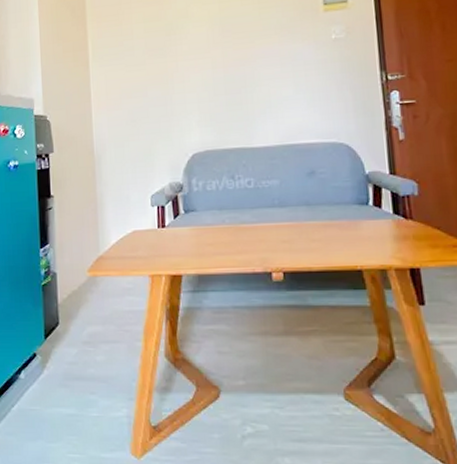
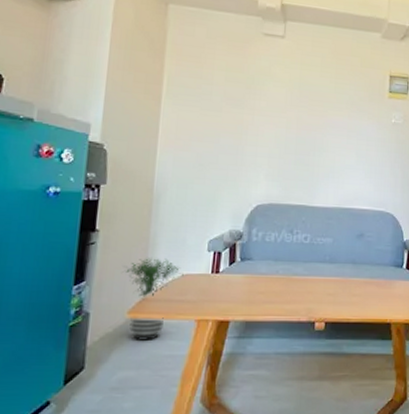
potted plant: none [79,217,132,297] -> present [124,258,184,340]

